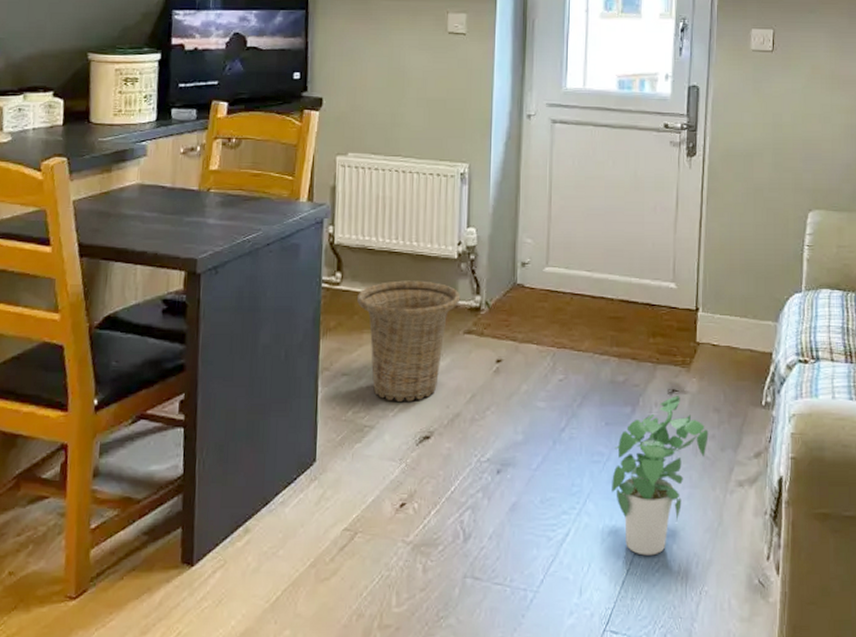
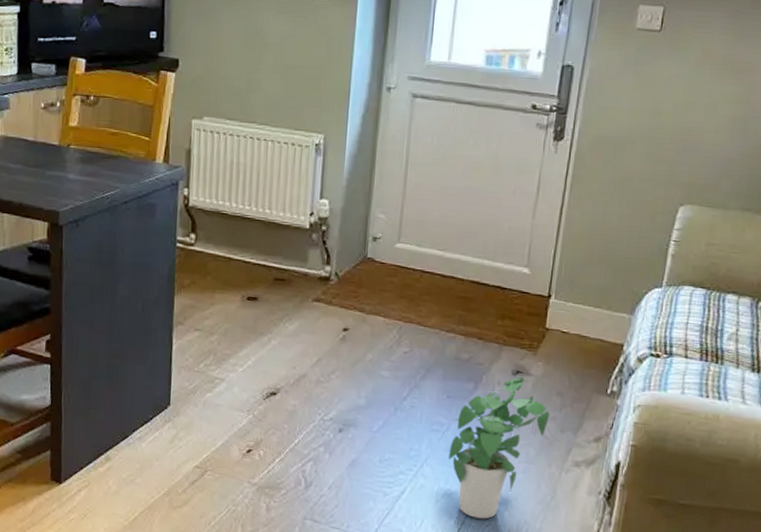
basket: present [357,280,461,402] -> none [210,245,311,360]

